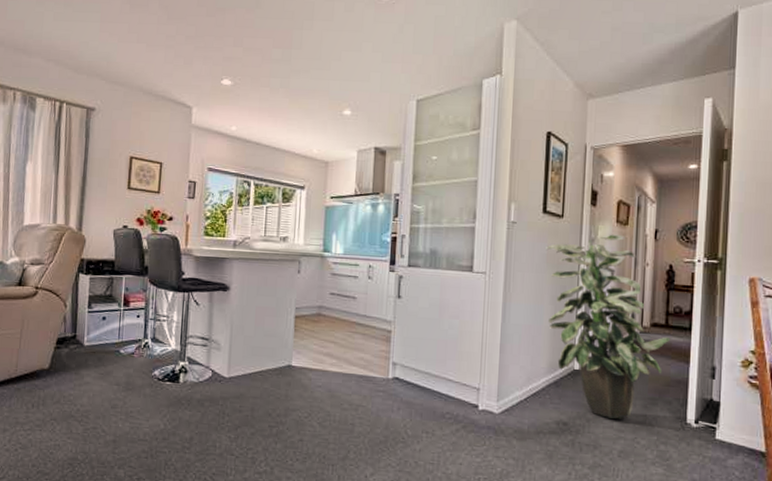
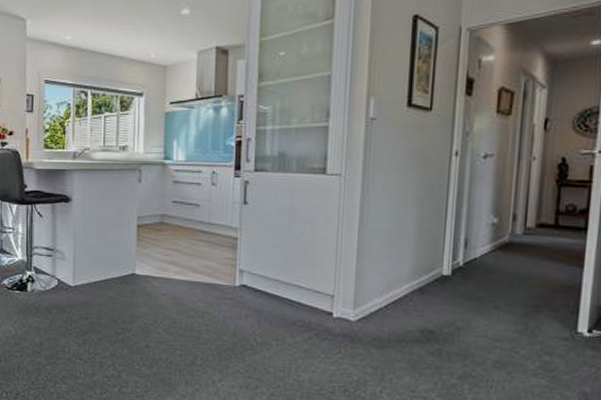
indoor plant: present [546,234,671,419] -> none [410,126,561,327]

